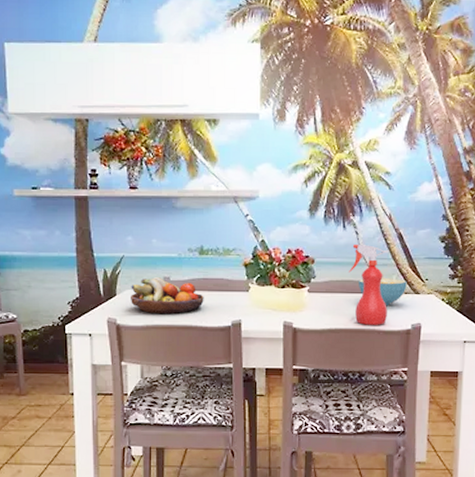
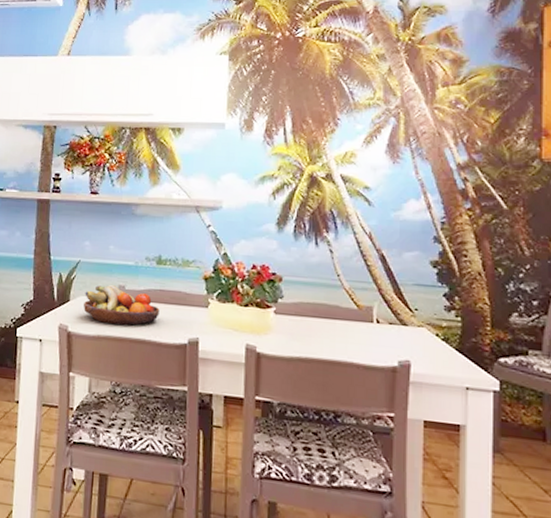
spray bottle: present [349,243,389,325] -> none [322,263,369,359]
cereal bowl: present [358,278,407,305] -> none [332,303,392,336]

